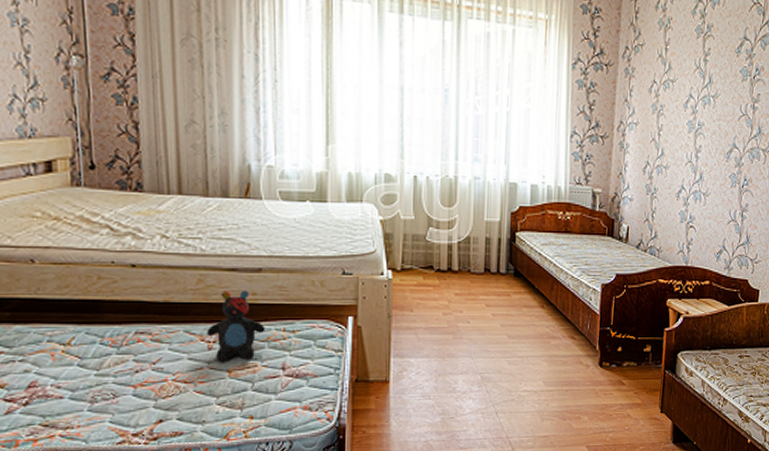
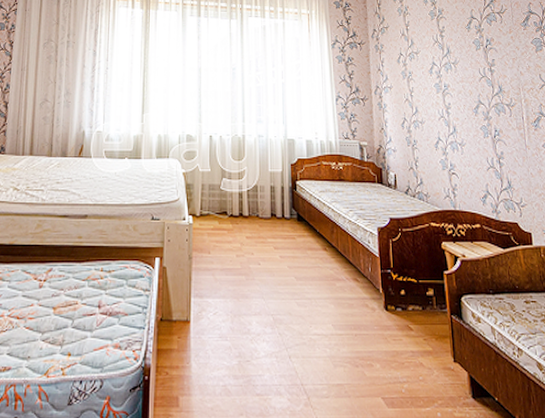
teddy bear: present [207,290,266,362] -> none [40,234,87,299]

